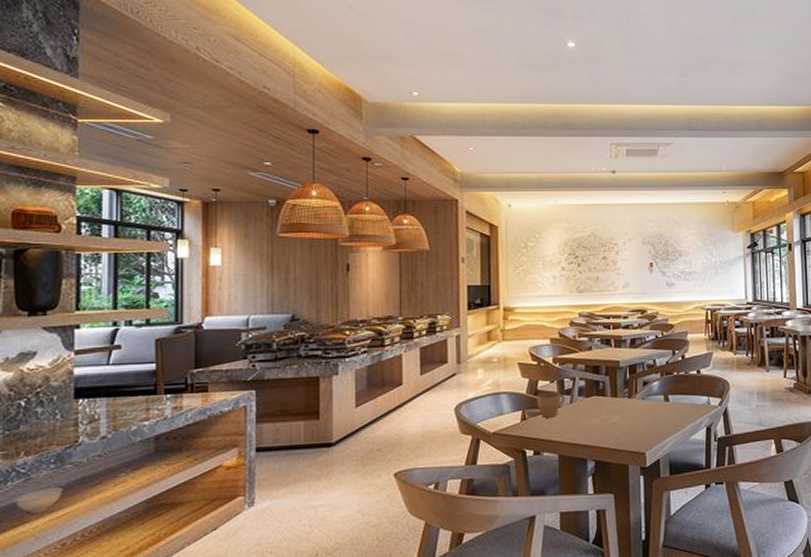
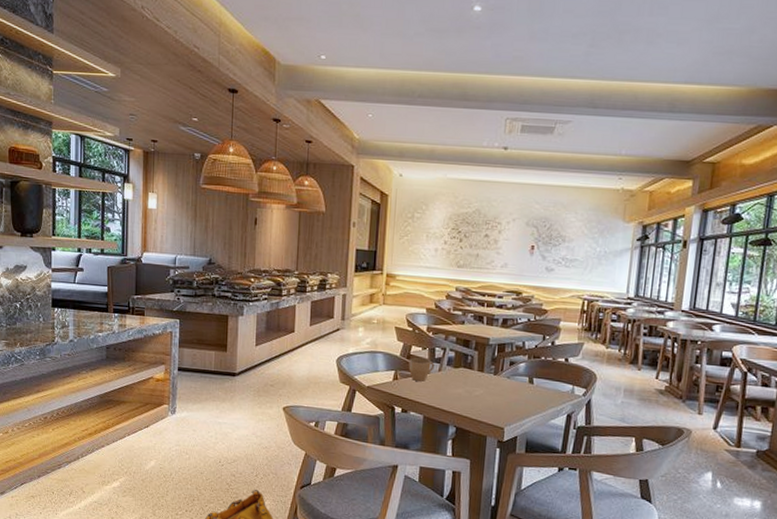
bowl: present [14,488,64,515] -> none [14,373,45,392]

